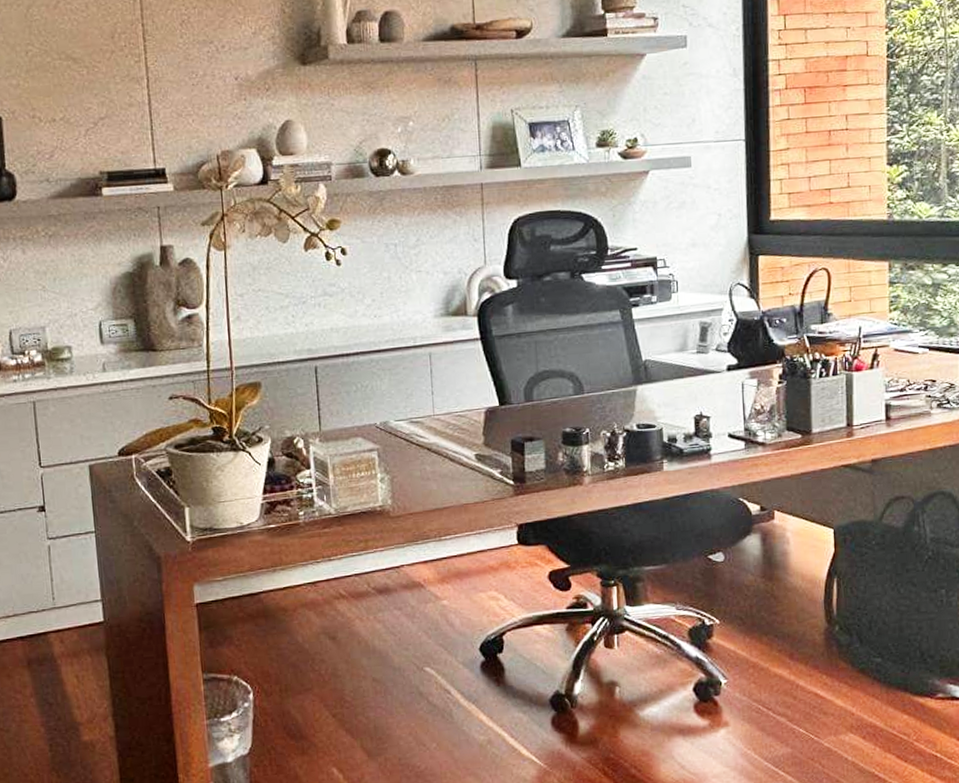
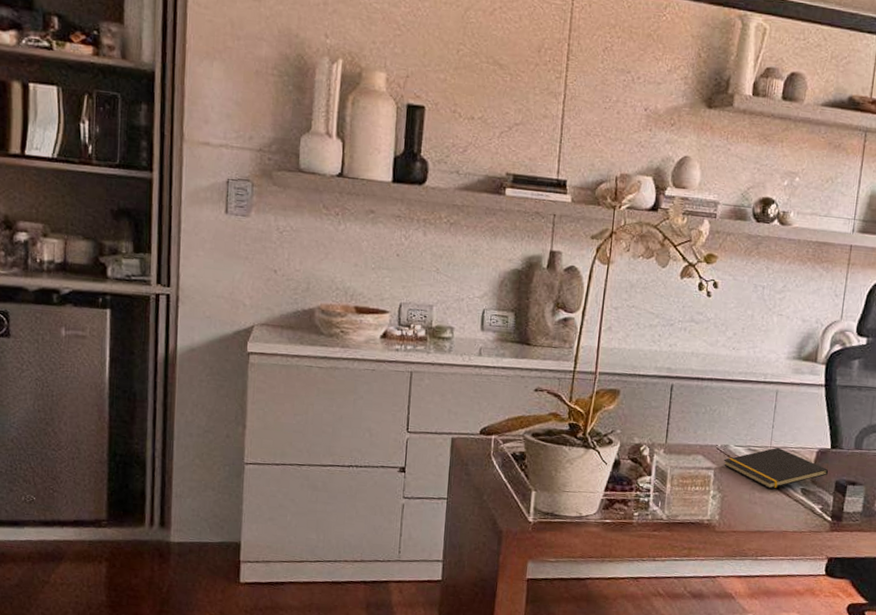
notepad: none [385,414,502,461] -> present [723,447,829,489]

